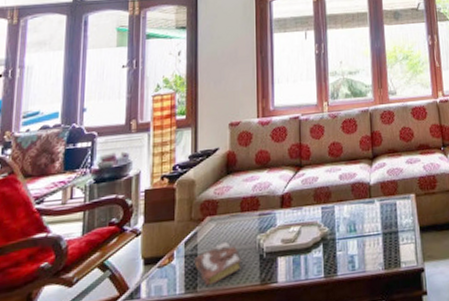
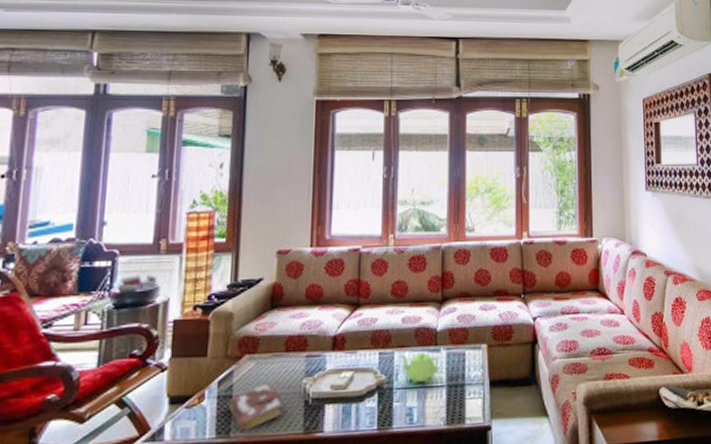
teapot: none [340,205,375,234] -> present [401,353,439,384]

